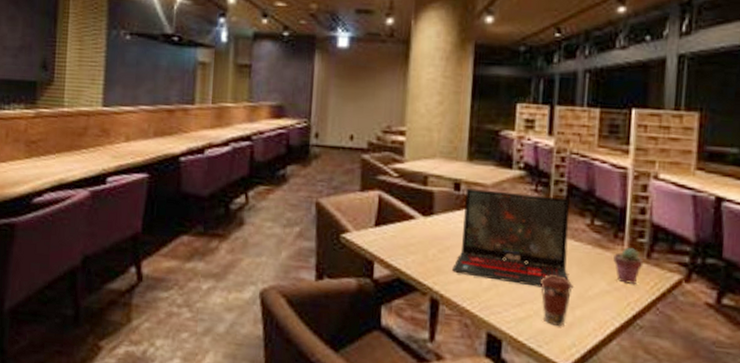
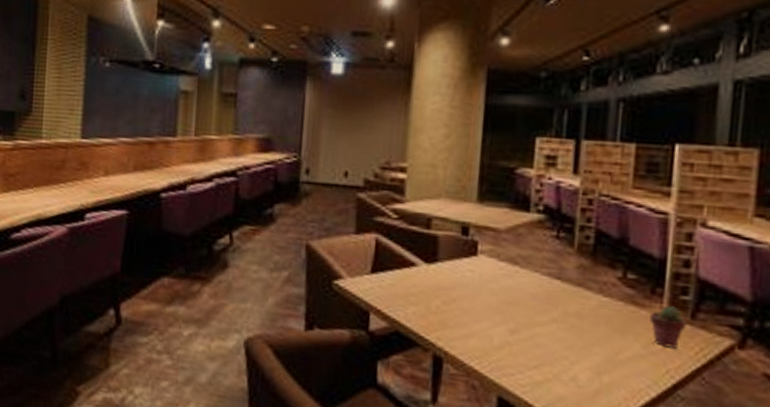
laptop: present [452,188,569,288] -> none [458,233,597,348]
coffee cup: present [540,274,573,327] -> none [560,333,600,394]

